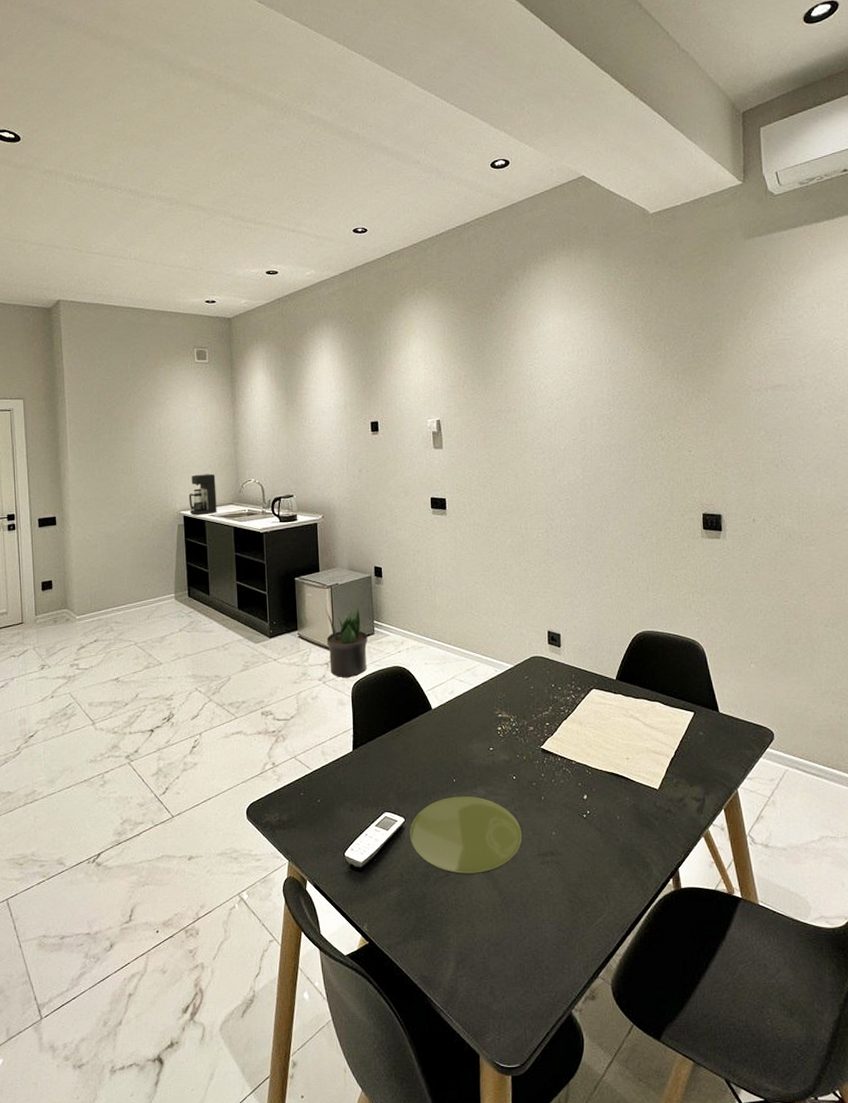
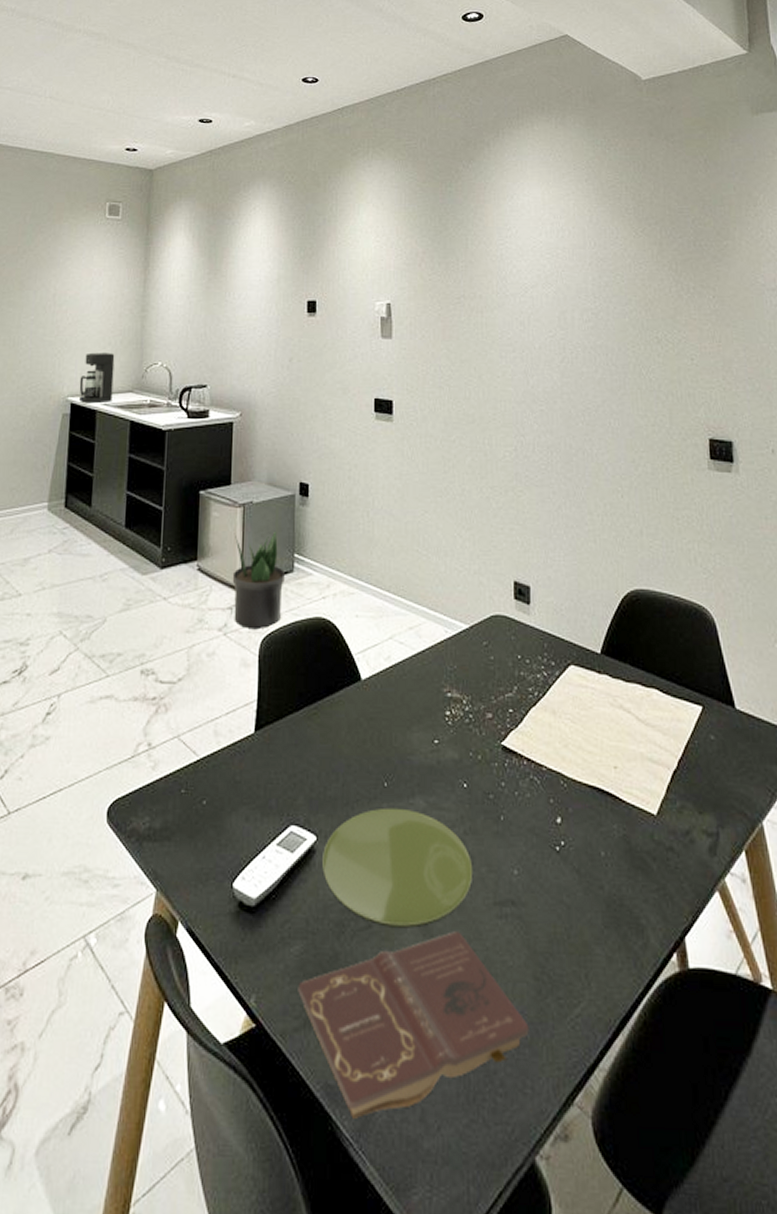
book: none [397,875,566,995] -> present [298,931,529,1119]

